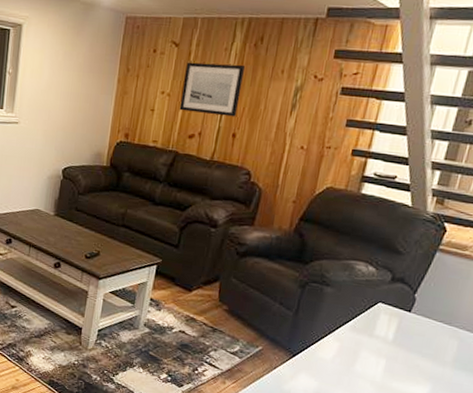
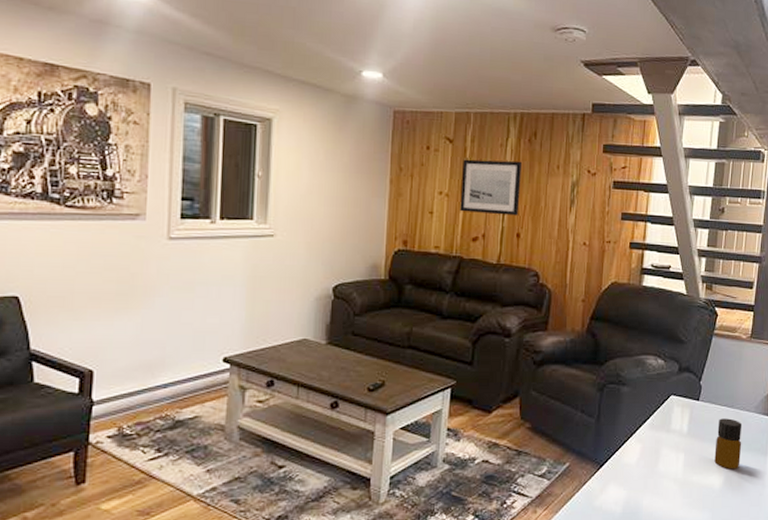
bottle: none [420,333,460,385] -> present [714,418,742,469]

